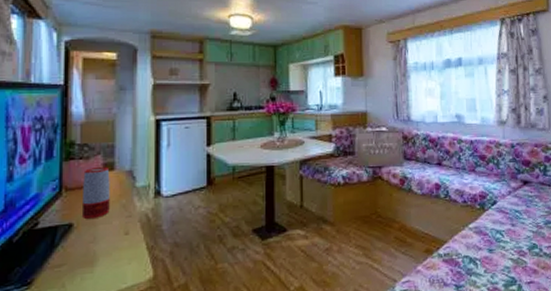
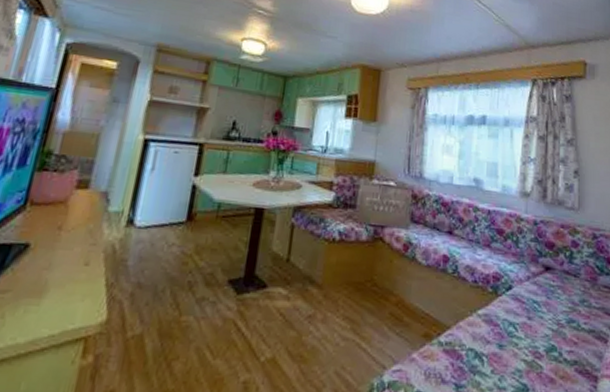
speaker: present [83,166,110,219] -> none [42,182,83,241]

